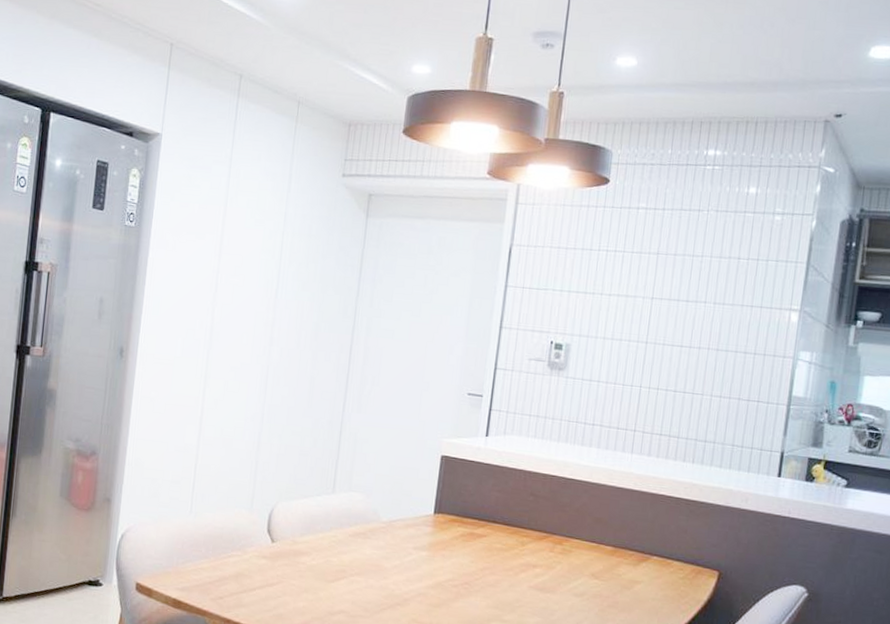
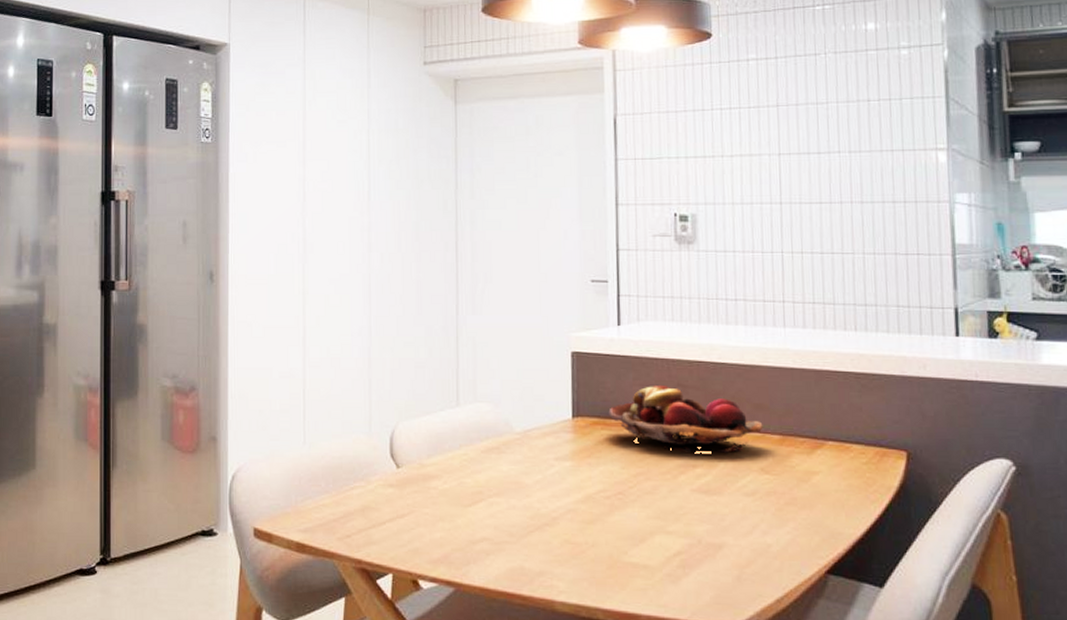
fruit basket: none [466,492,600,558] -> present [608,384,763,453]

